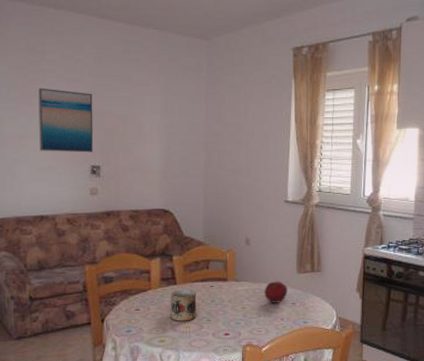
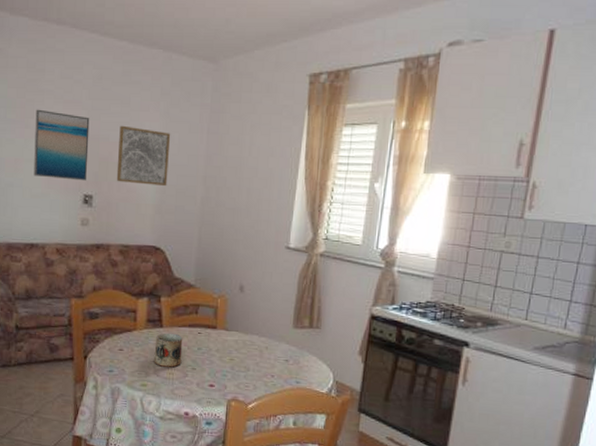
wall art: none [122,99,172,154] -> present [116,125,171,187]
fruit: present [264,281,287,303] -> none [255,334,281,358]

